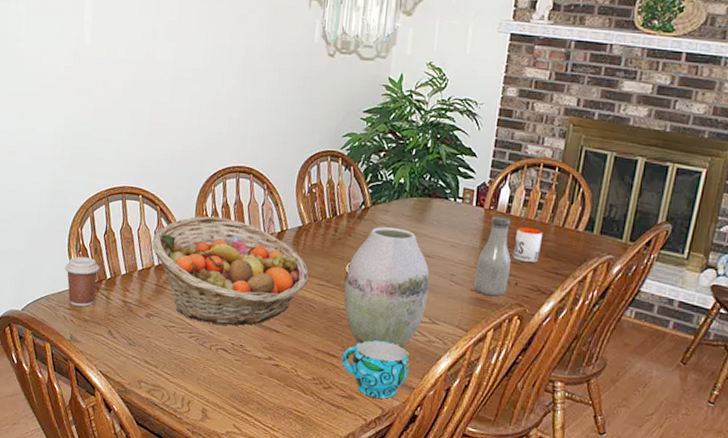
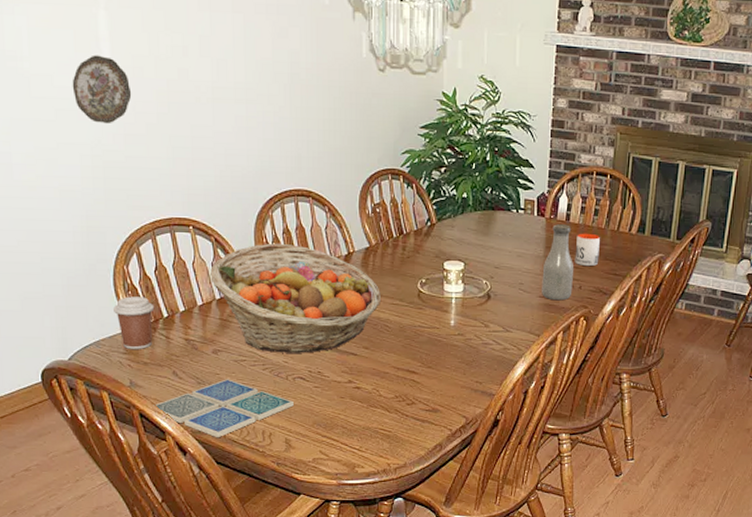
decorative plate: none [56,37,105,99] -> present [72,55,132,124]
drink coaster: none [88,343,214,399] -> present [153,379,294,437]
cup: present [341,339,410,399] -> none [422,352,488,408]
vase: present [344,227,430,347] -> none [418,242,500,358]

